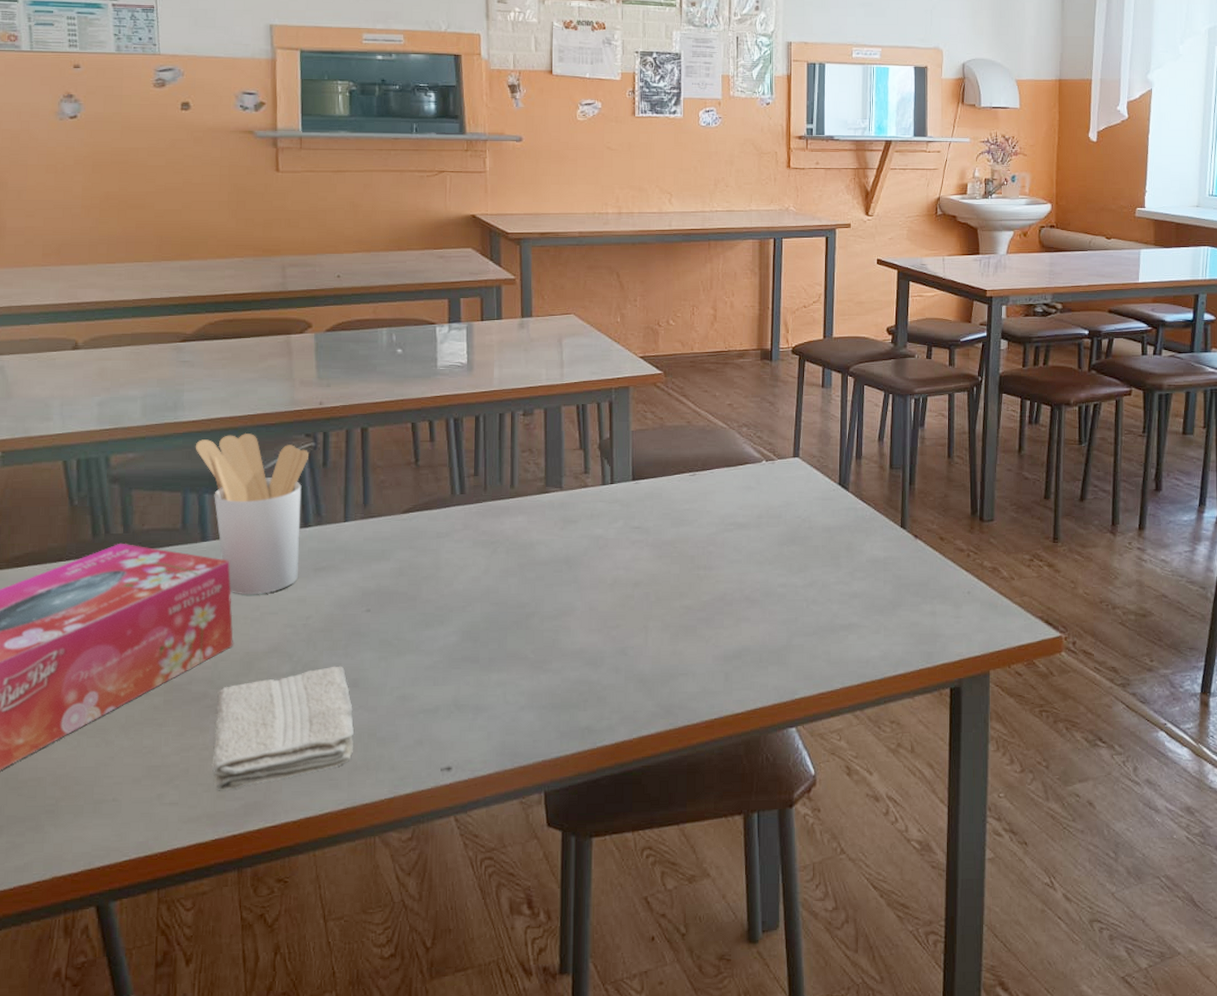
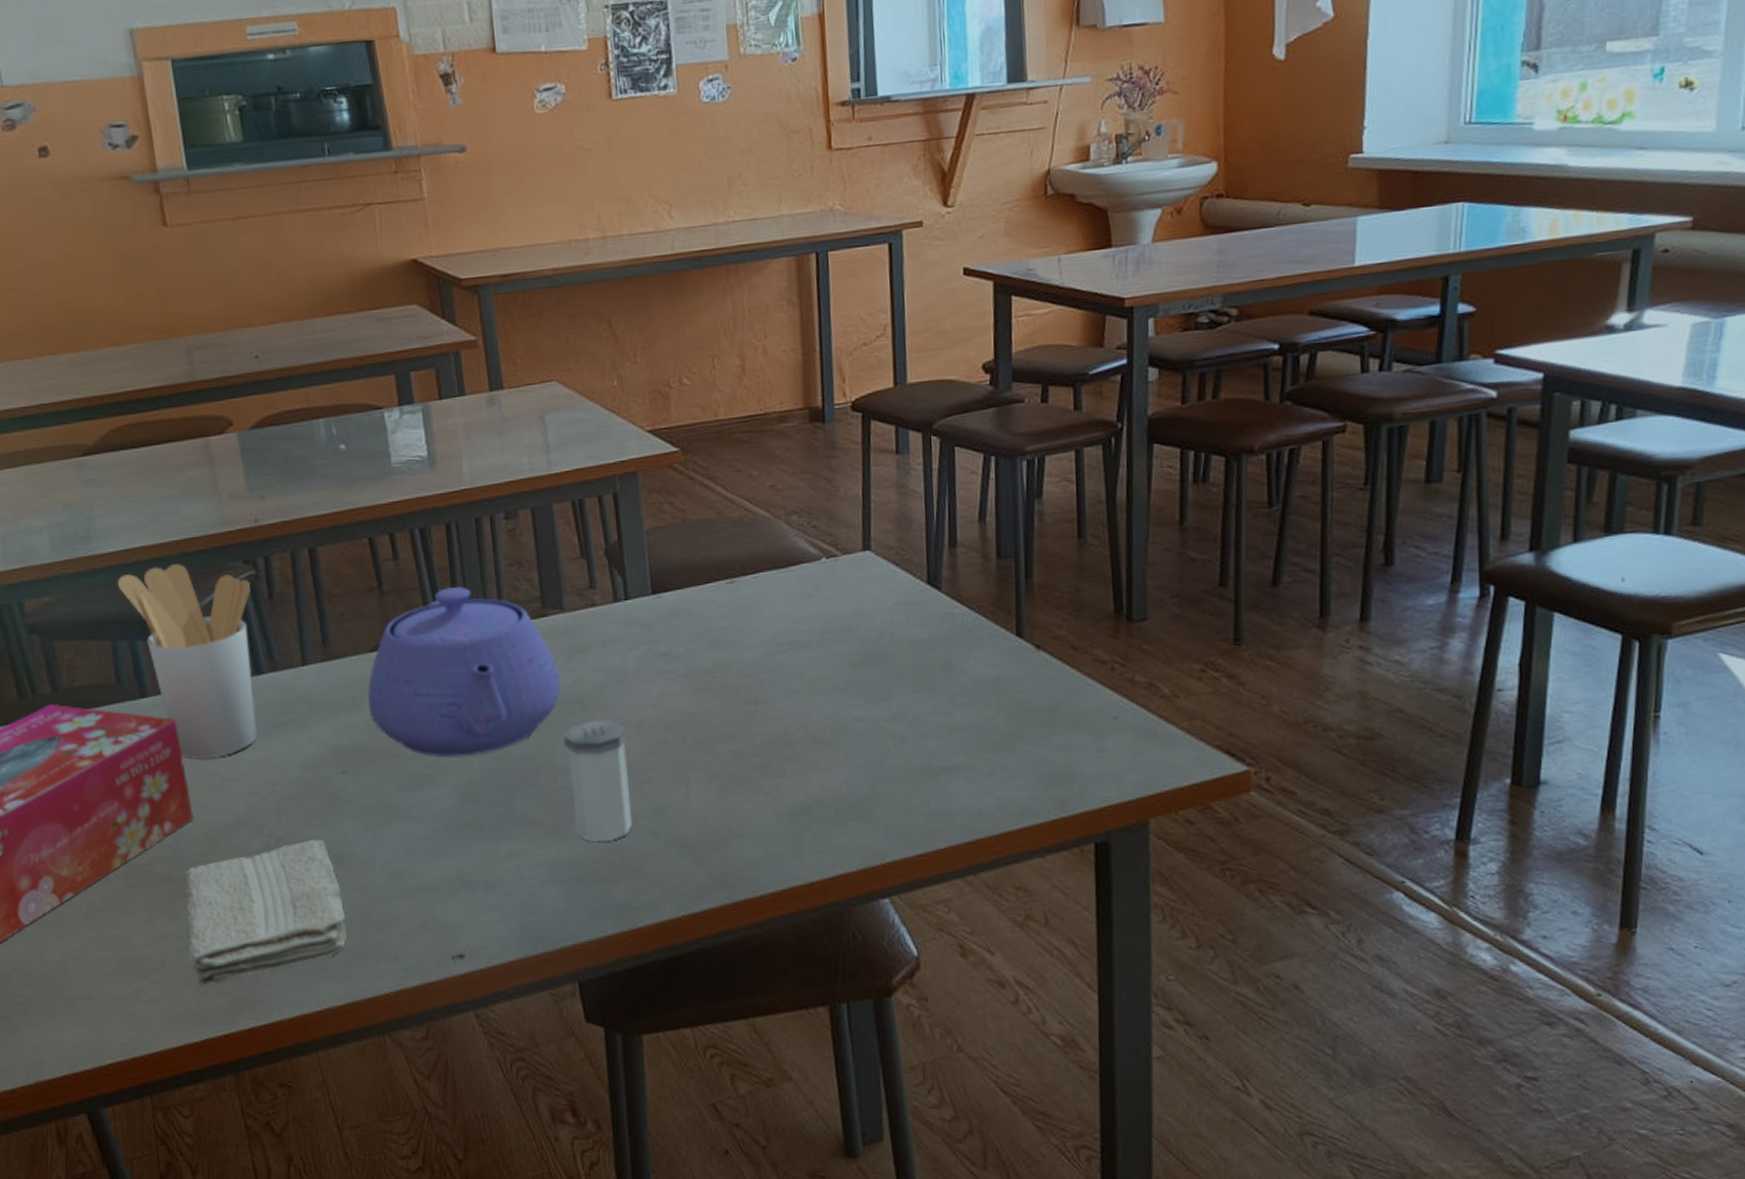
teapot: none [396,466,555,602] -> present [367,587,562,758]
salt shaker: none [552,577,603,676] -> present [563,720,633,842]

